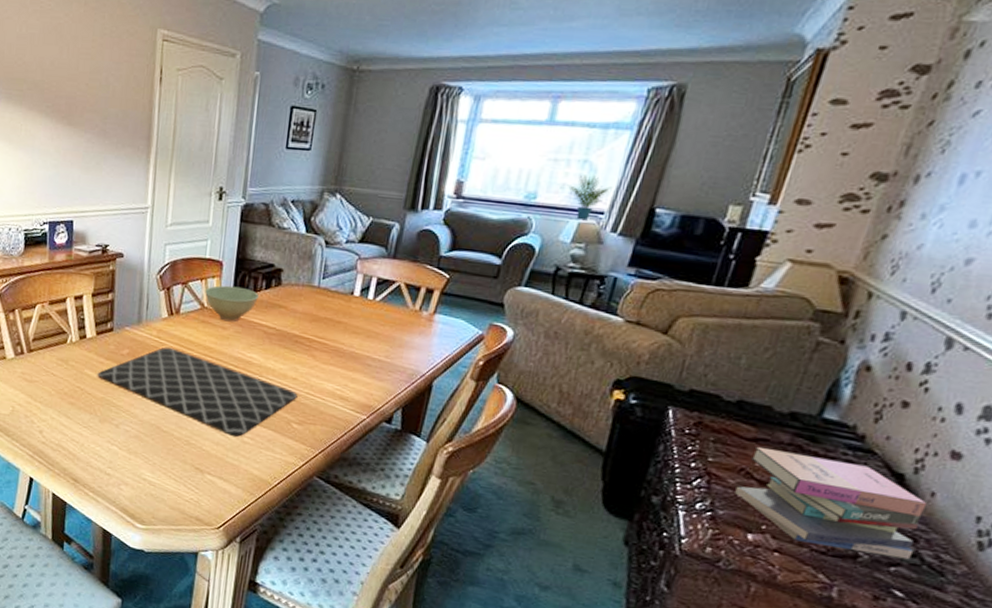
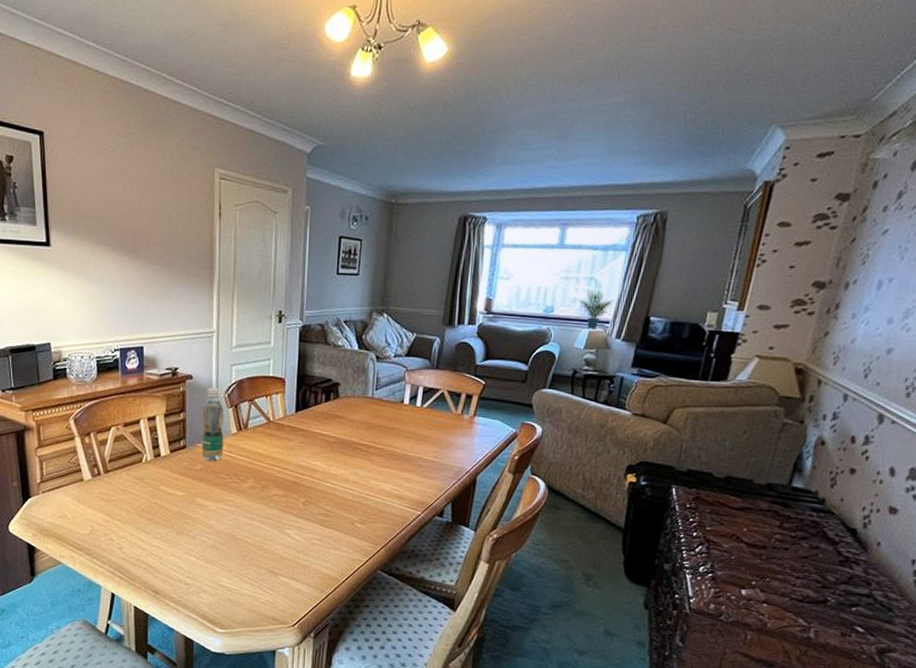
placemat: present [97,347,298,436] -> none [173,460,359,539]
bottle: none [129,267,155,347] -> present [201,387,224,462]
bowl: present [205,285,259,322] -> none [270,400,319,434]
books: present [735,446,928,560] -> none [729,514,875,600]

